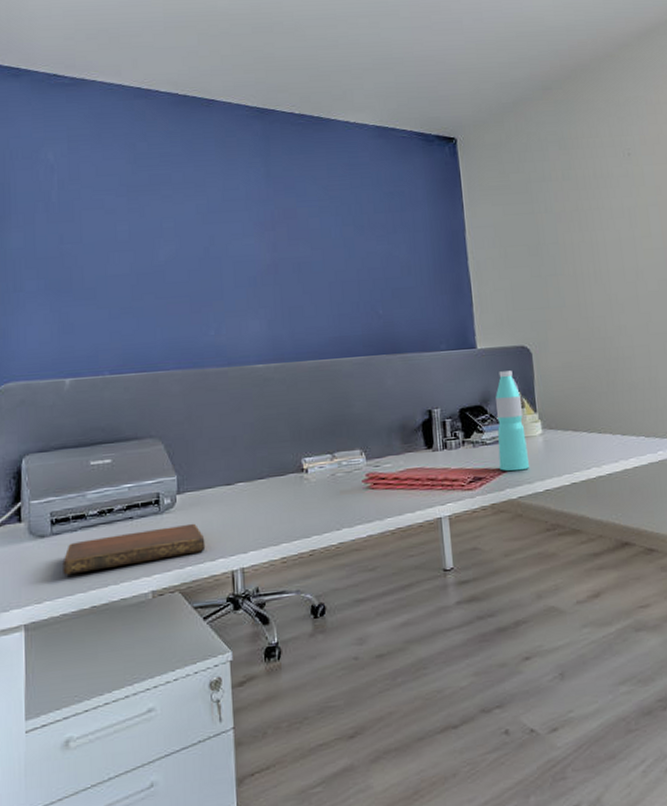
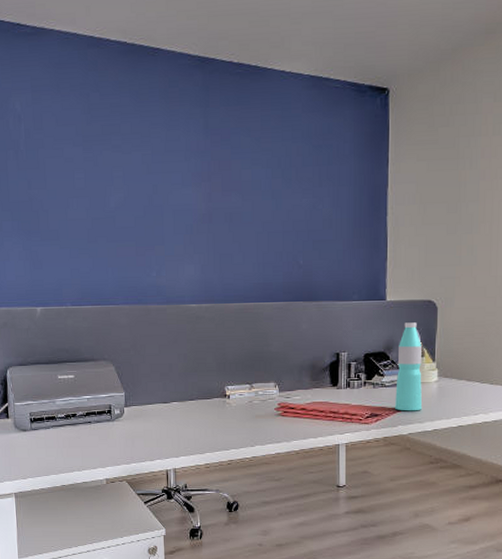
notebook: present [62,523,206,575] -> none [40,430,147,461]

